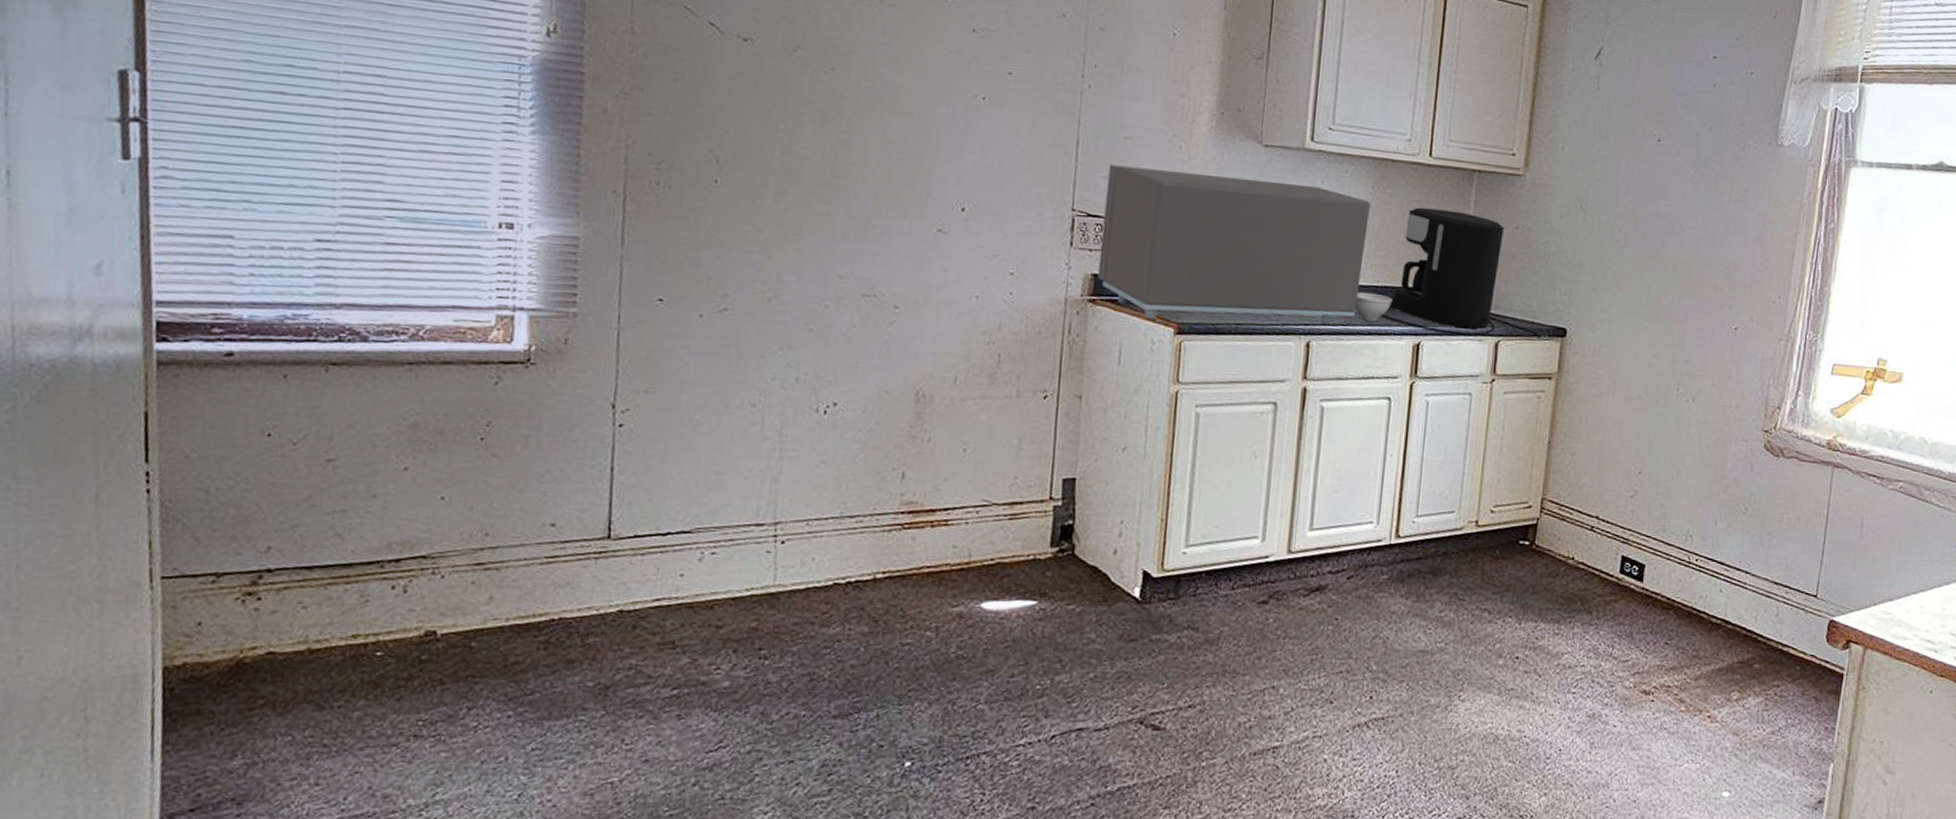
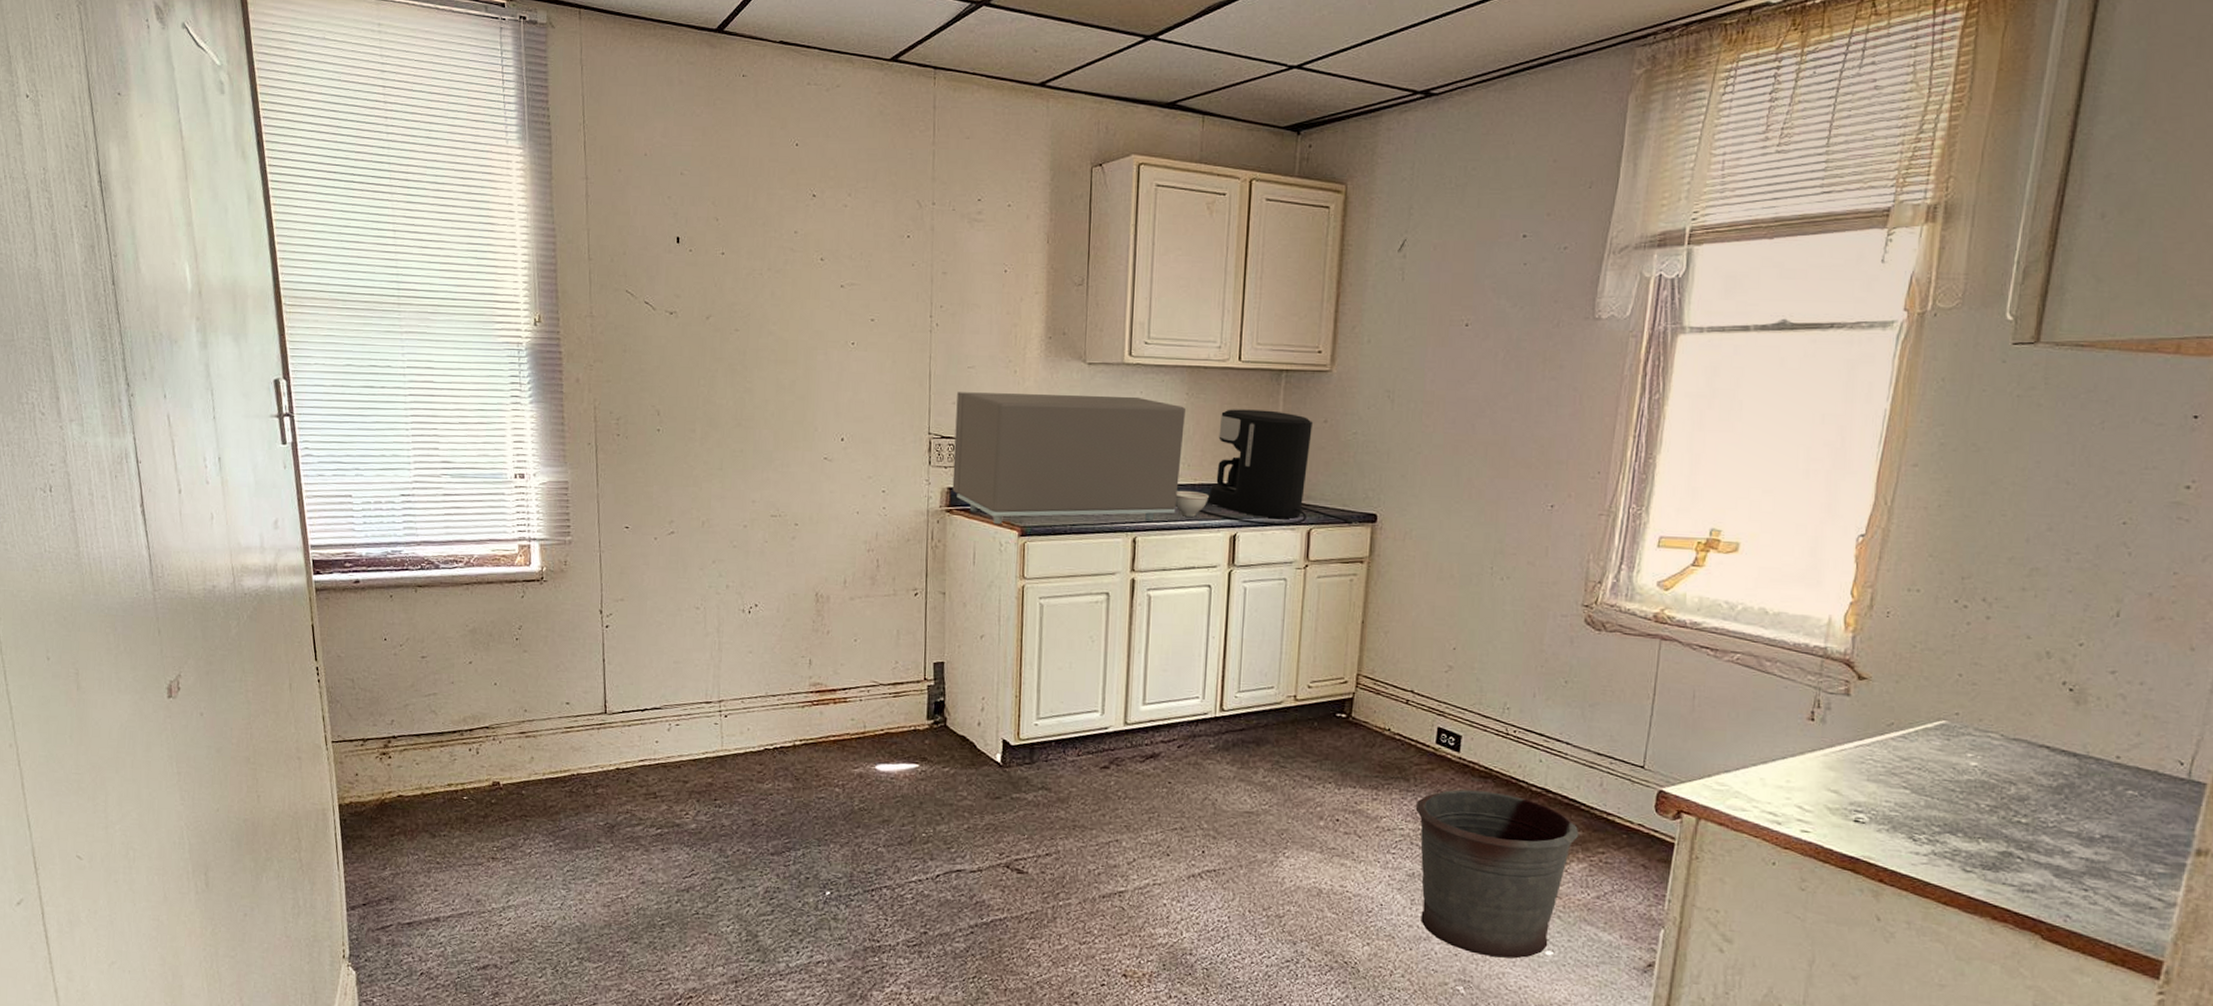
bucket: none [1597,622,1756,802] -> present [1415,789,1579,959]

